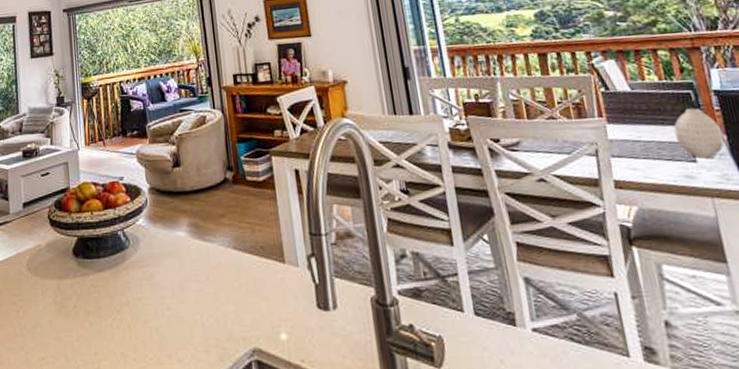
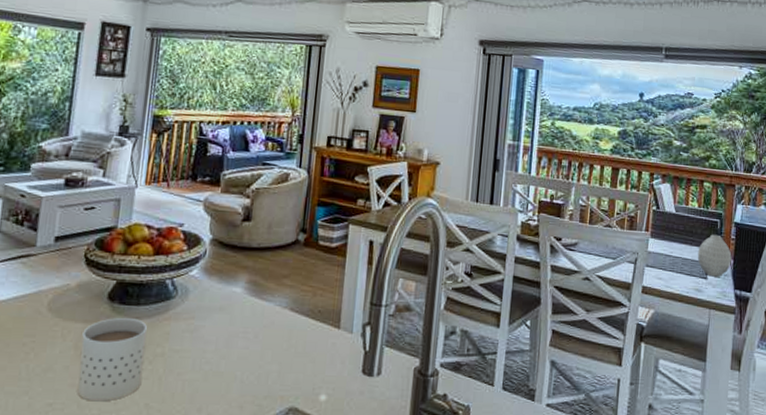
mug: none [58,270,115,353] -> present [77,317,148,402]

